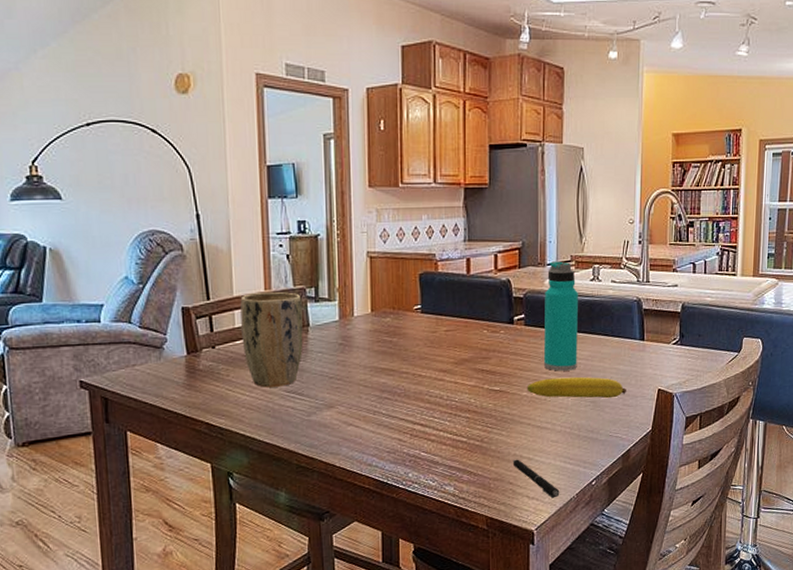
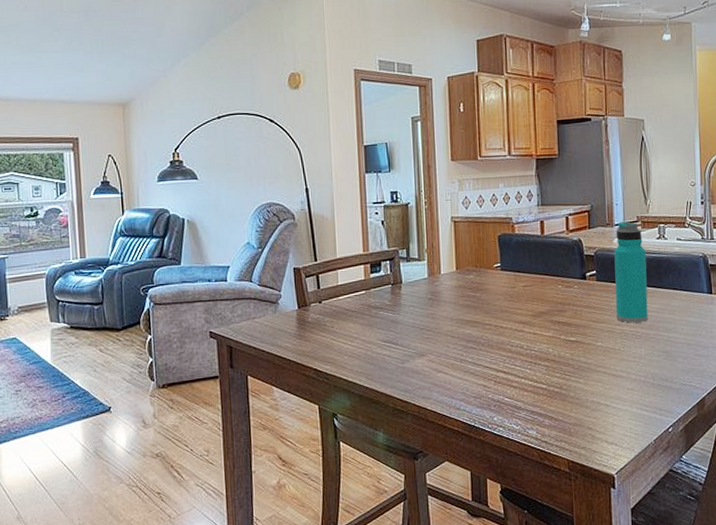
plant pot: present [240,291,303,388] -> none [342,253,397,338]
pen: present [512,459,560,498] -> none [591,405,638,444]
fruit: present [526,376,626,399] -> none [601,328,697,349]

